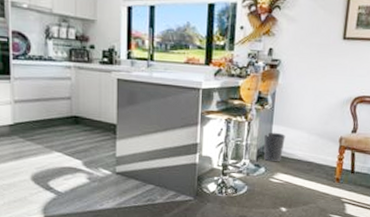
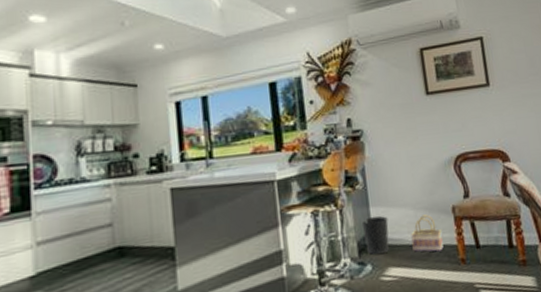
basket: none [300,139,327,169] -> present [411,214,443,252]

